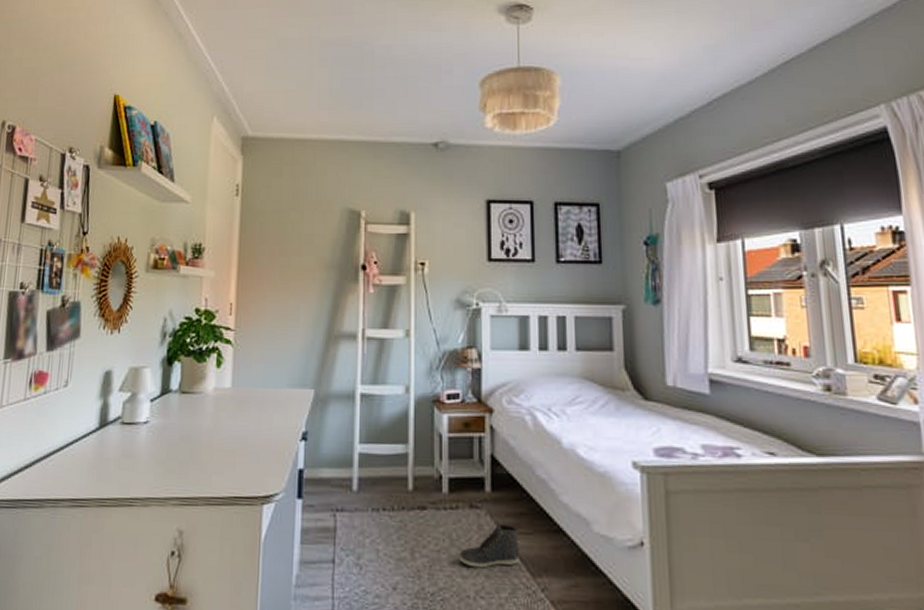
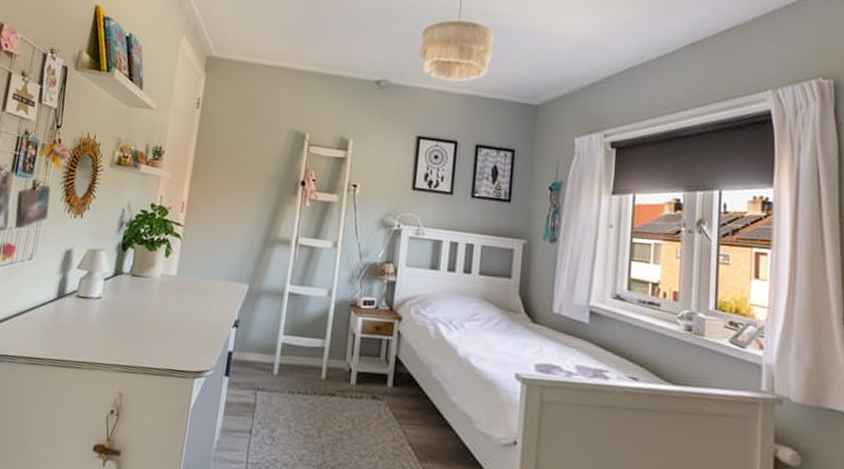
sneaker: present [459,524,521,568] -> none [358,415,412,450]

